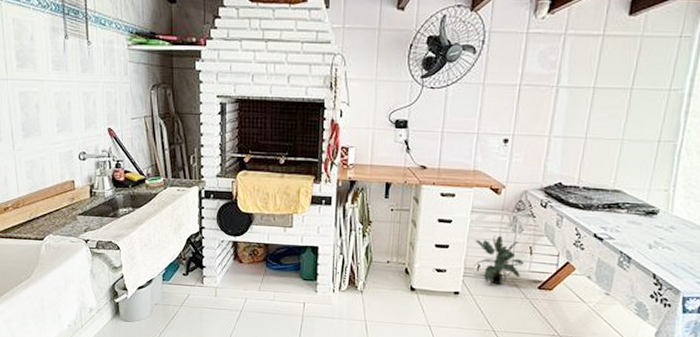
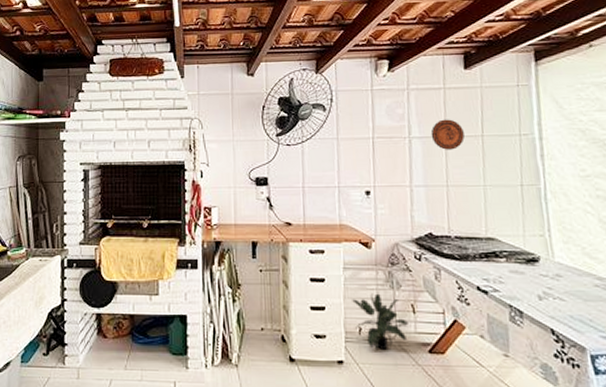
decorative plate: none [579,69,614,102] -> present [431,119,465,150]

